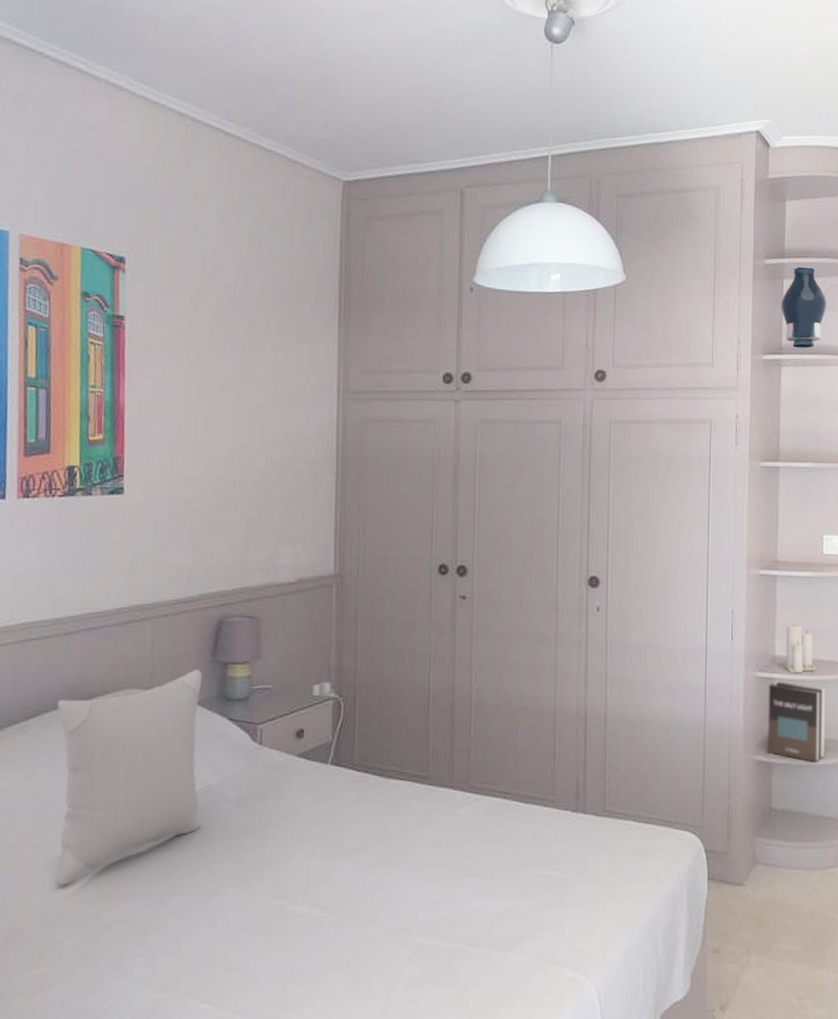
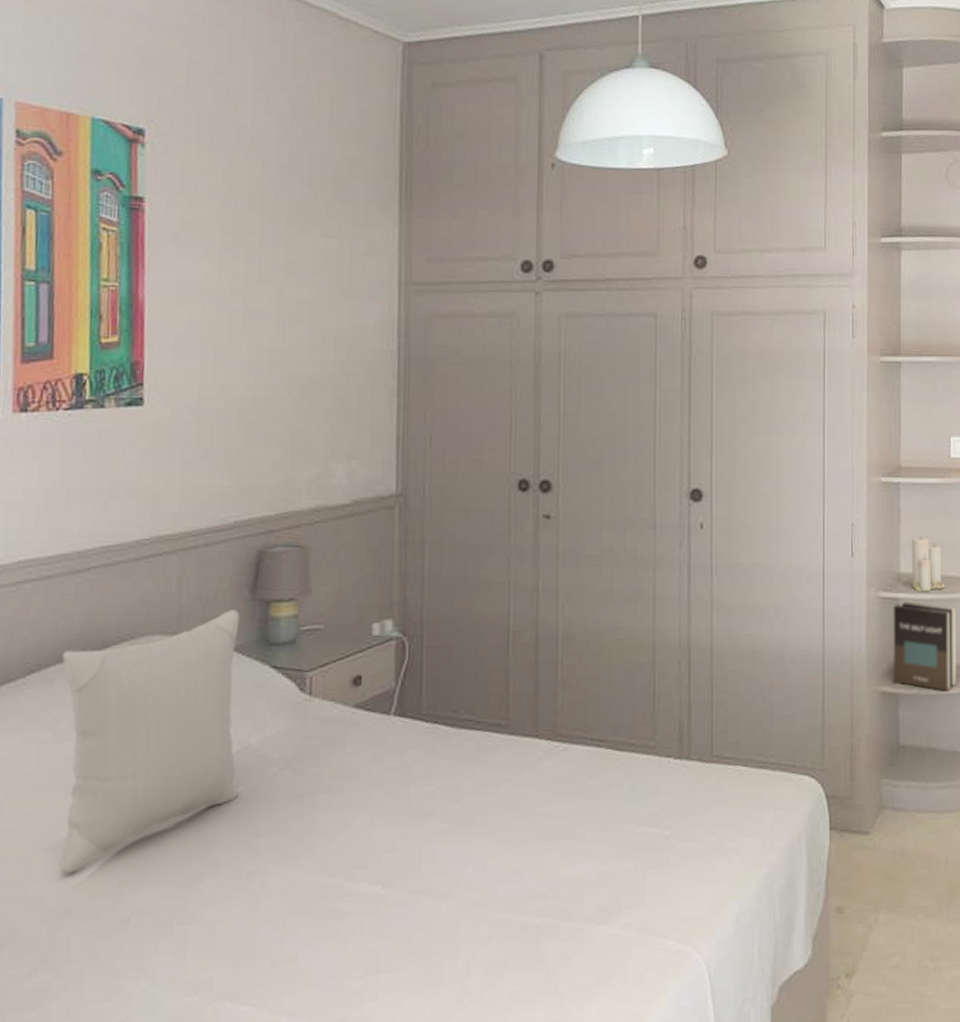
vase: present [781,266,827,349] -> none [899,139,950,230]

